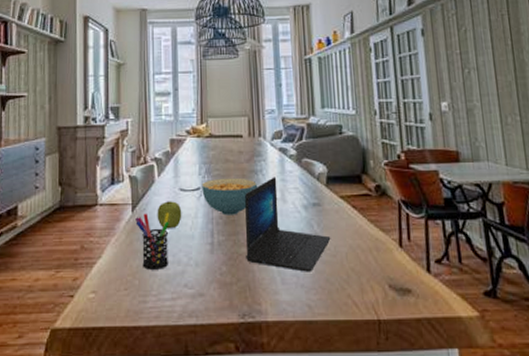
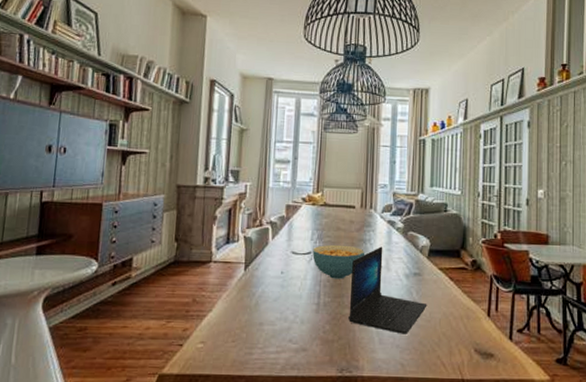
pen holder: present [135,212,170,270] -> none [247,272,281,325]
fruit: present [157,201,182,229] -> none [268,262,293,289]

